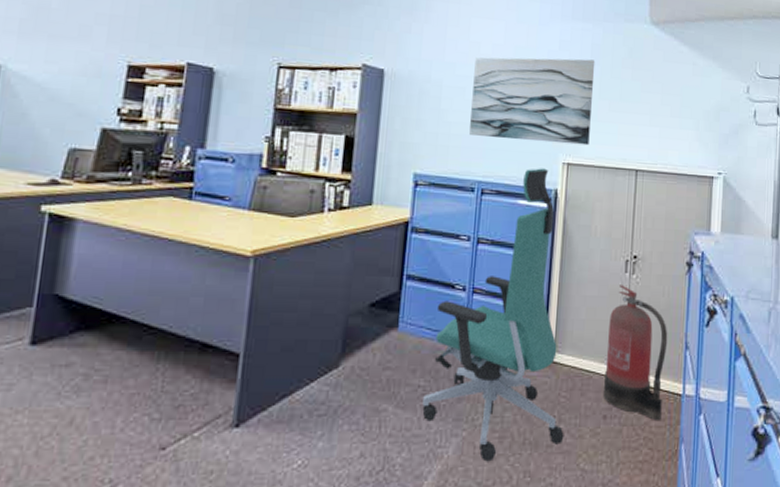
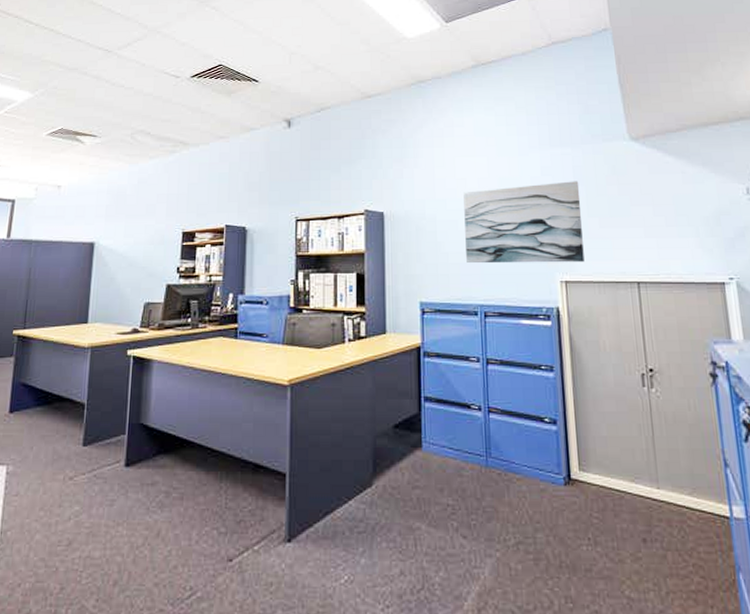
chair: present [422,168,564,462] -> none [453,288,603,585]
fire extinguisher: present [604,284,668,420] -> none [633,399,710,545]

